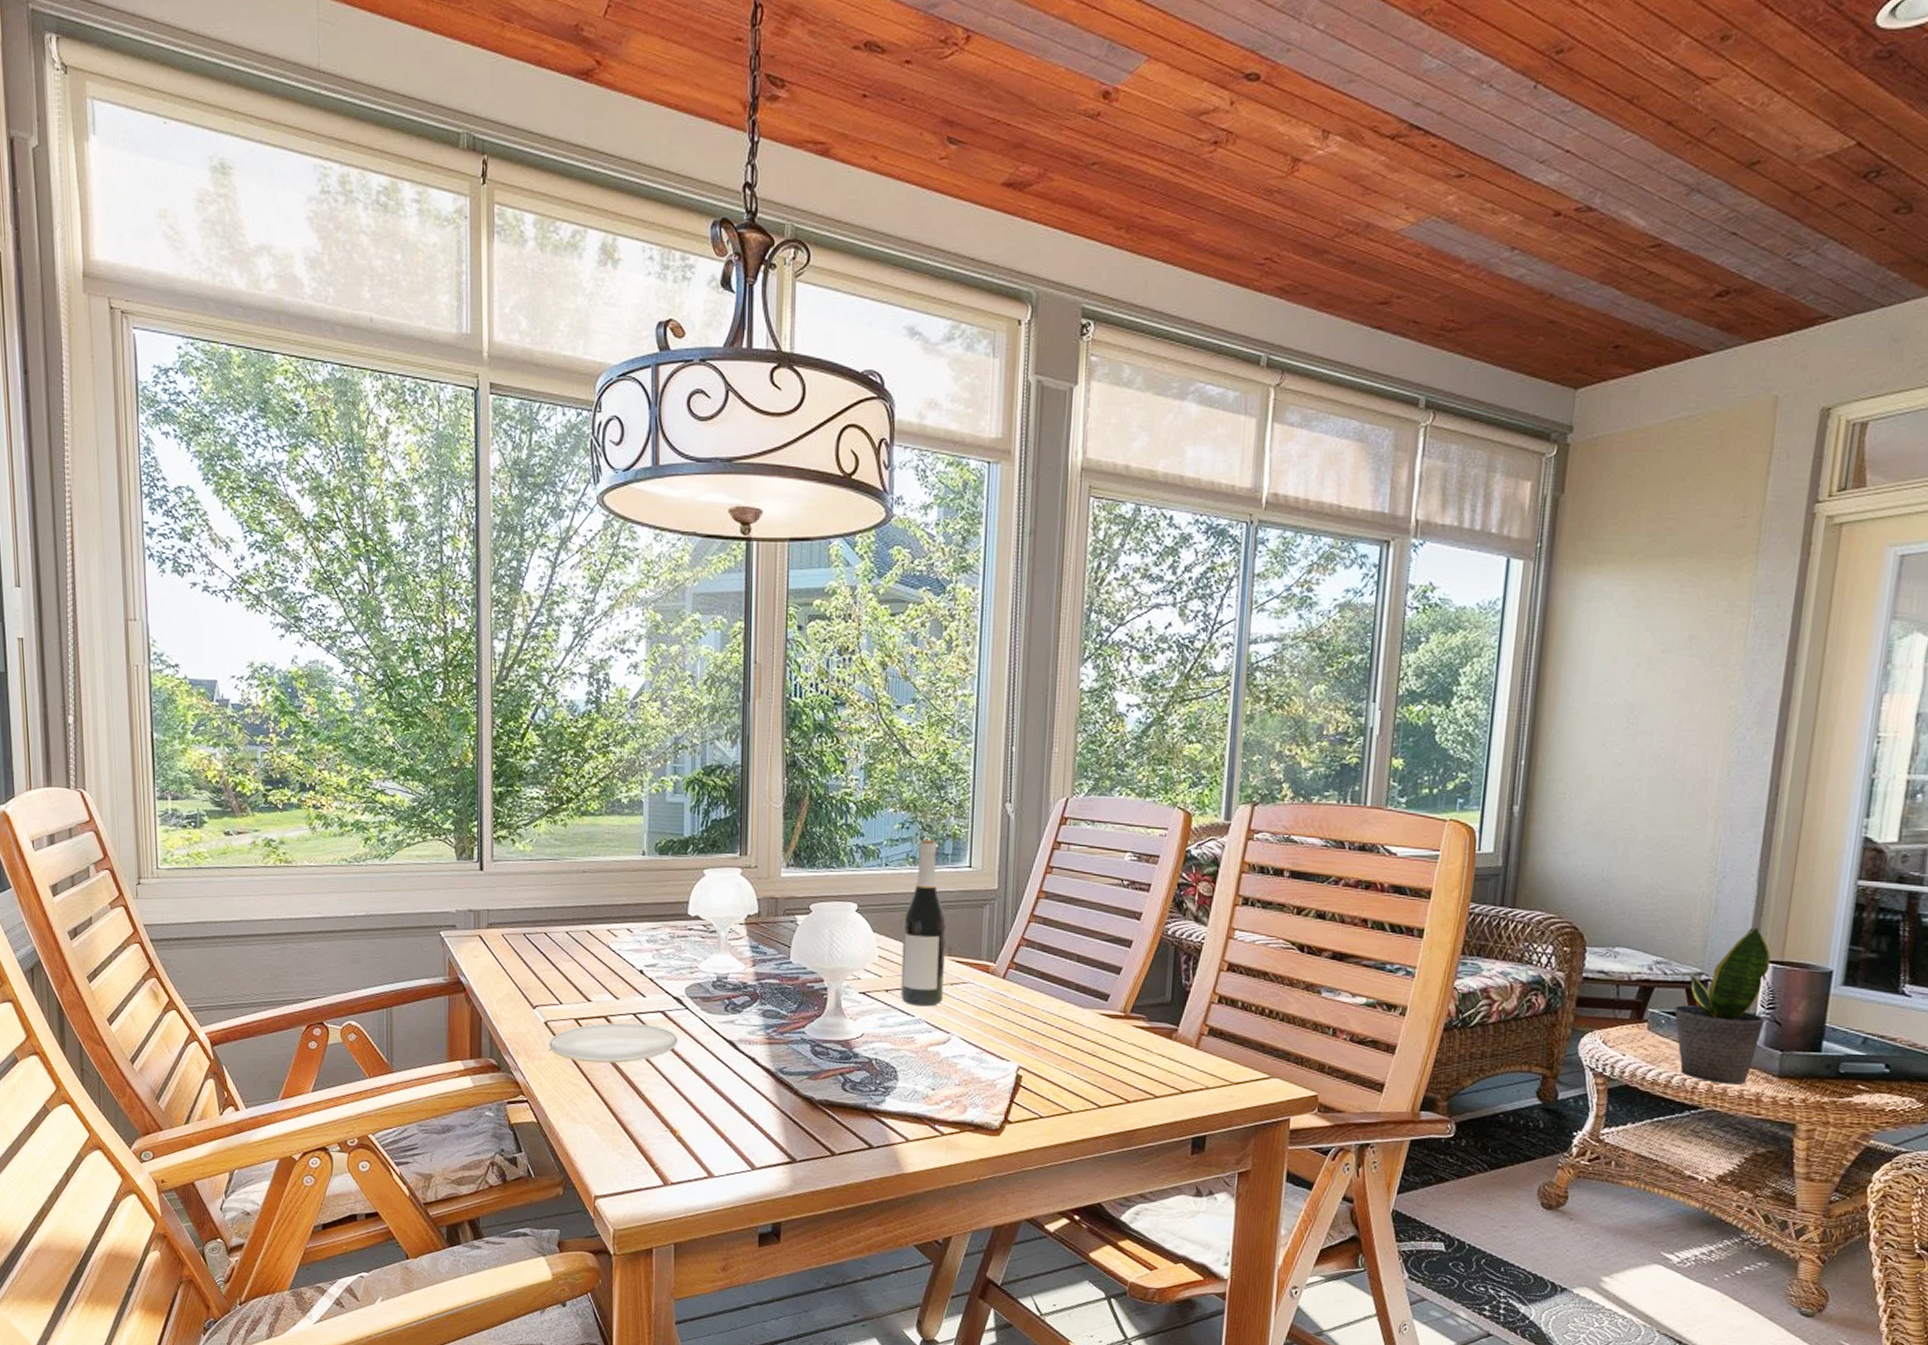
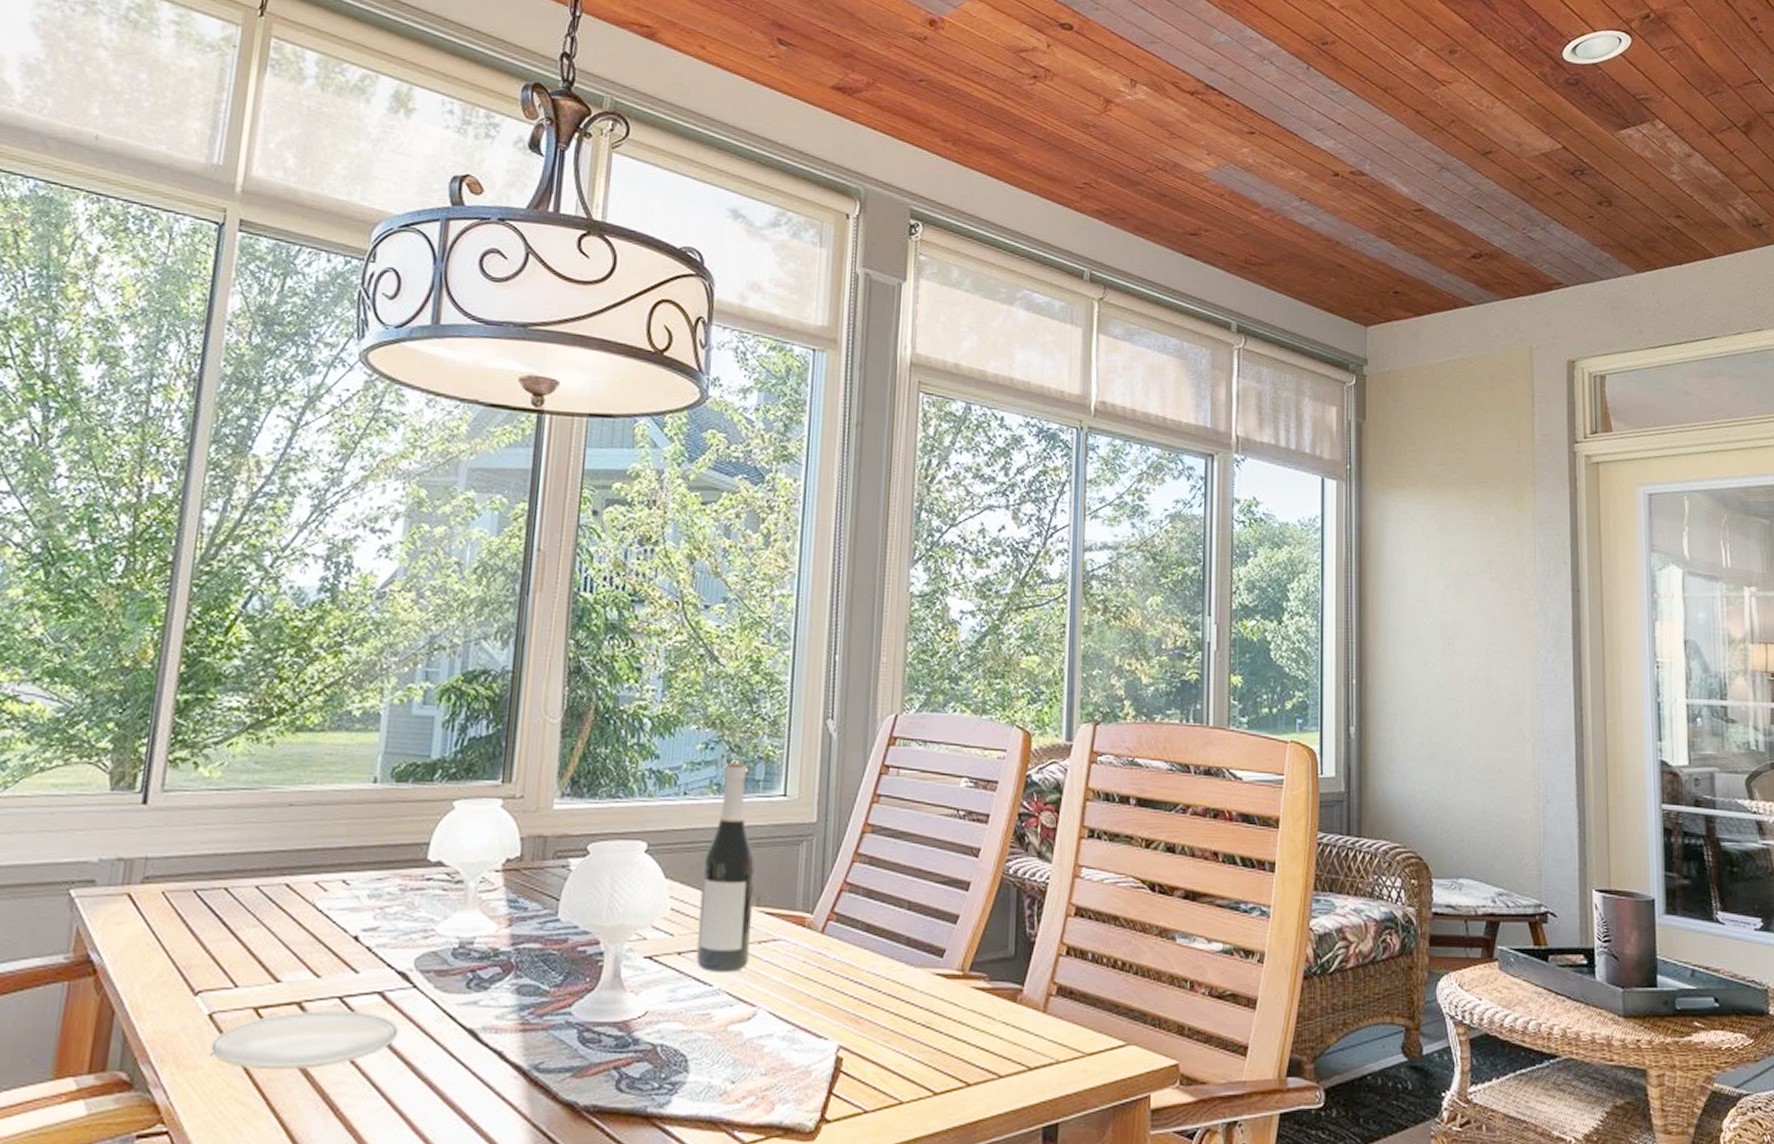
potted plant: present [1673,926,1771,1085] -> none [1520,853,1605,1028]

